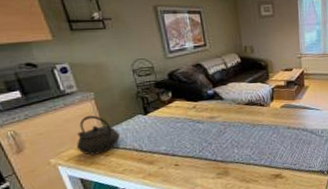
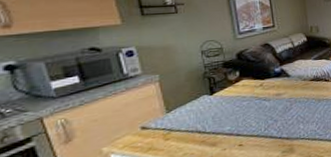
kettle: present [76,115,120,155] -> none [133,97,182,141]

